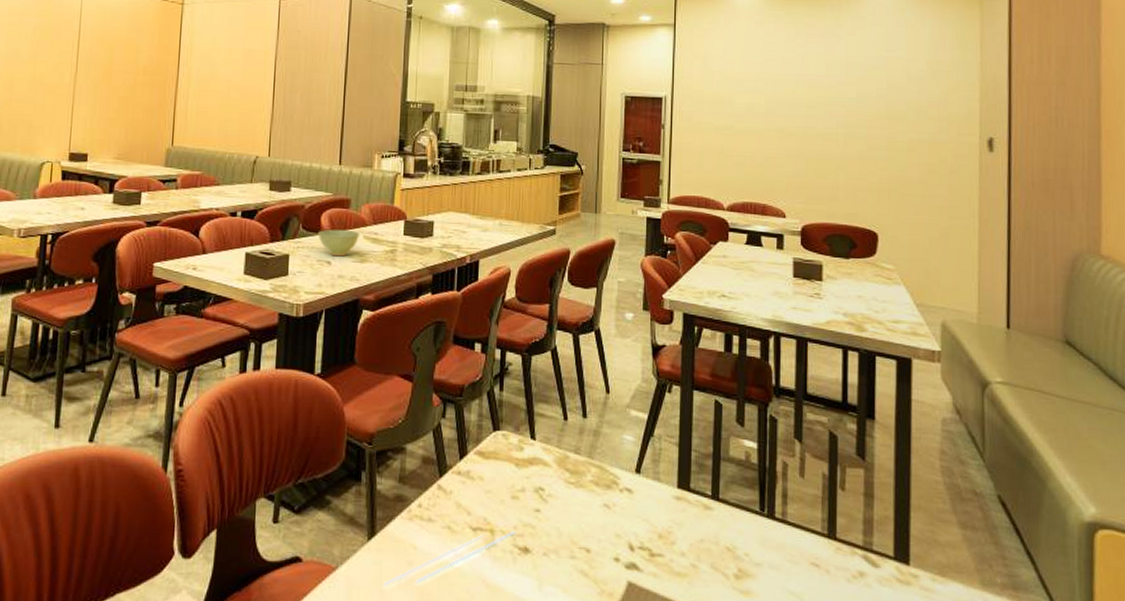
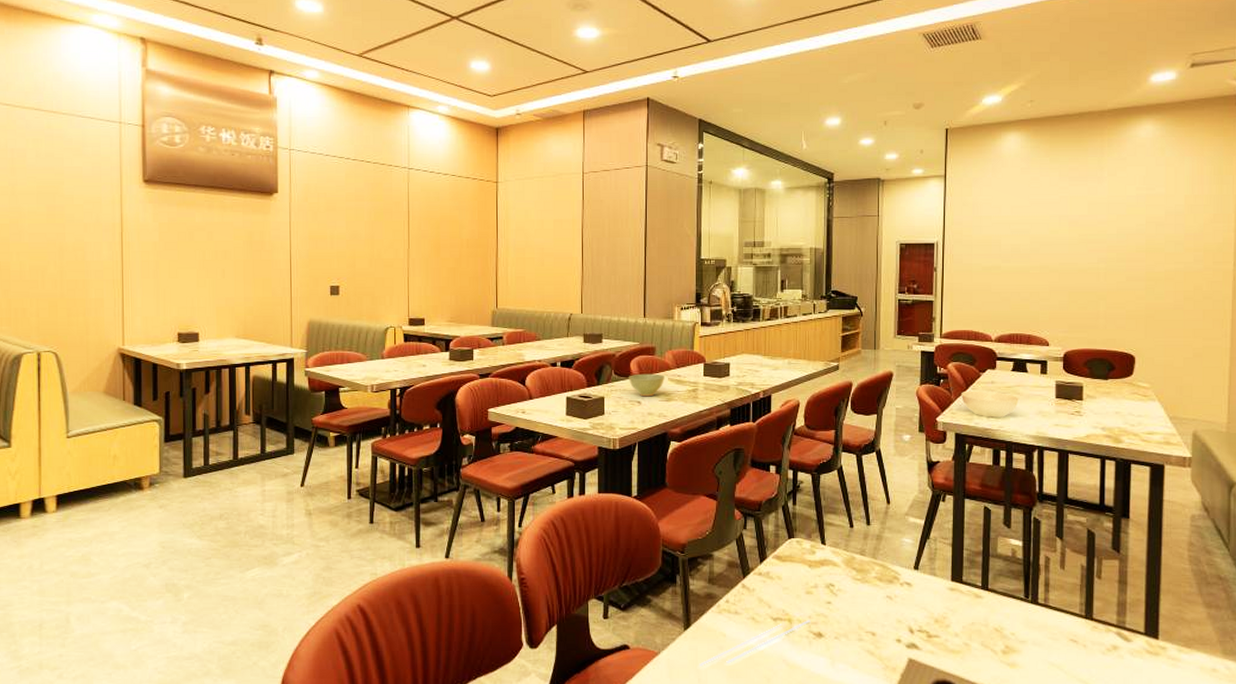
bowl: none [690,264,753,297] -> present [961,390,1019,418]

